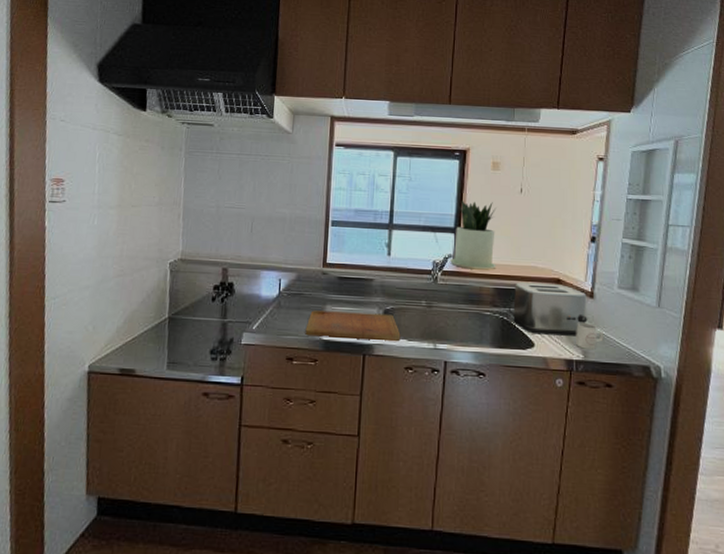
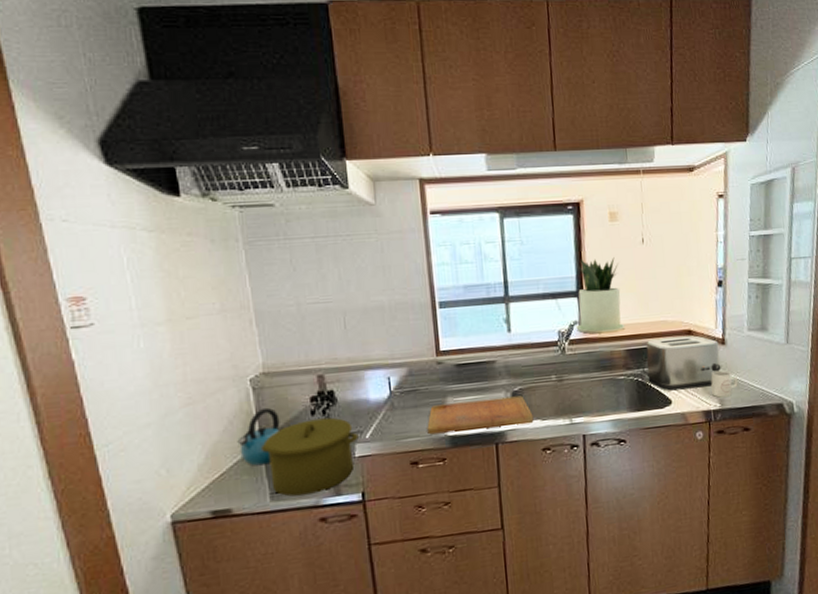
kettle: none [150,289,187,337] -> present [237,408,280,466]
cooking pot: none [168,305,247,371] -> present [261,417,359,497]

